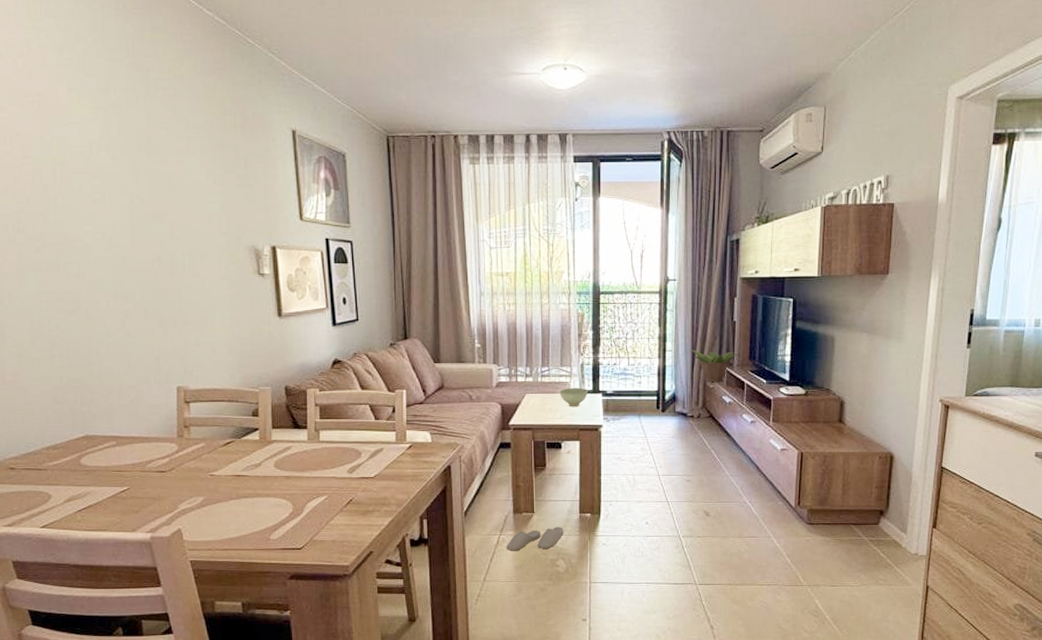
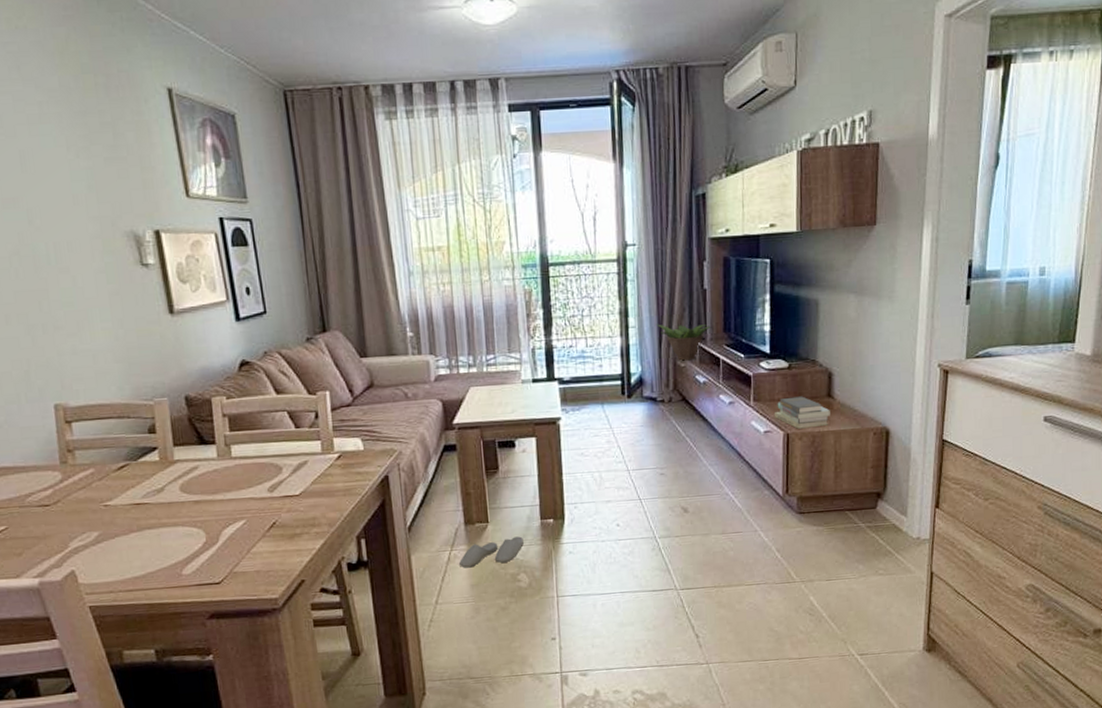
bowl: present [560,388,589,406] -> none [509,376,543,398]
books: none [791,420,841,449] -> present [775,396,830,429]

